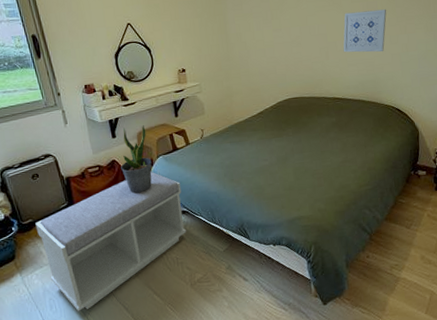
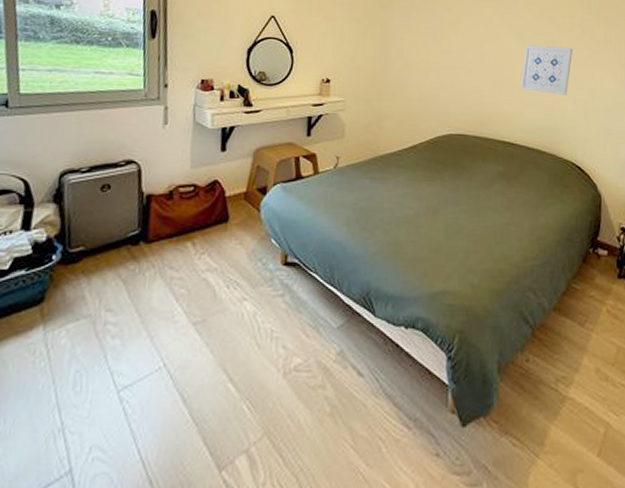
bench: present [35,171,187,311] -> none [85,202,297,396]
potted plant: present [121,125,152,194] -> none [223,140,266,230]

